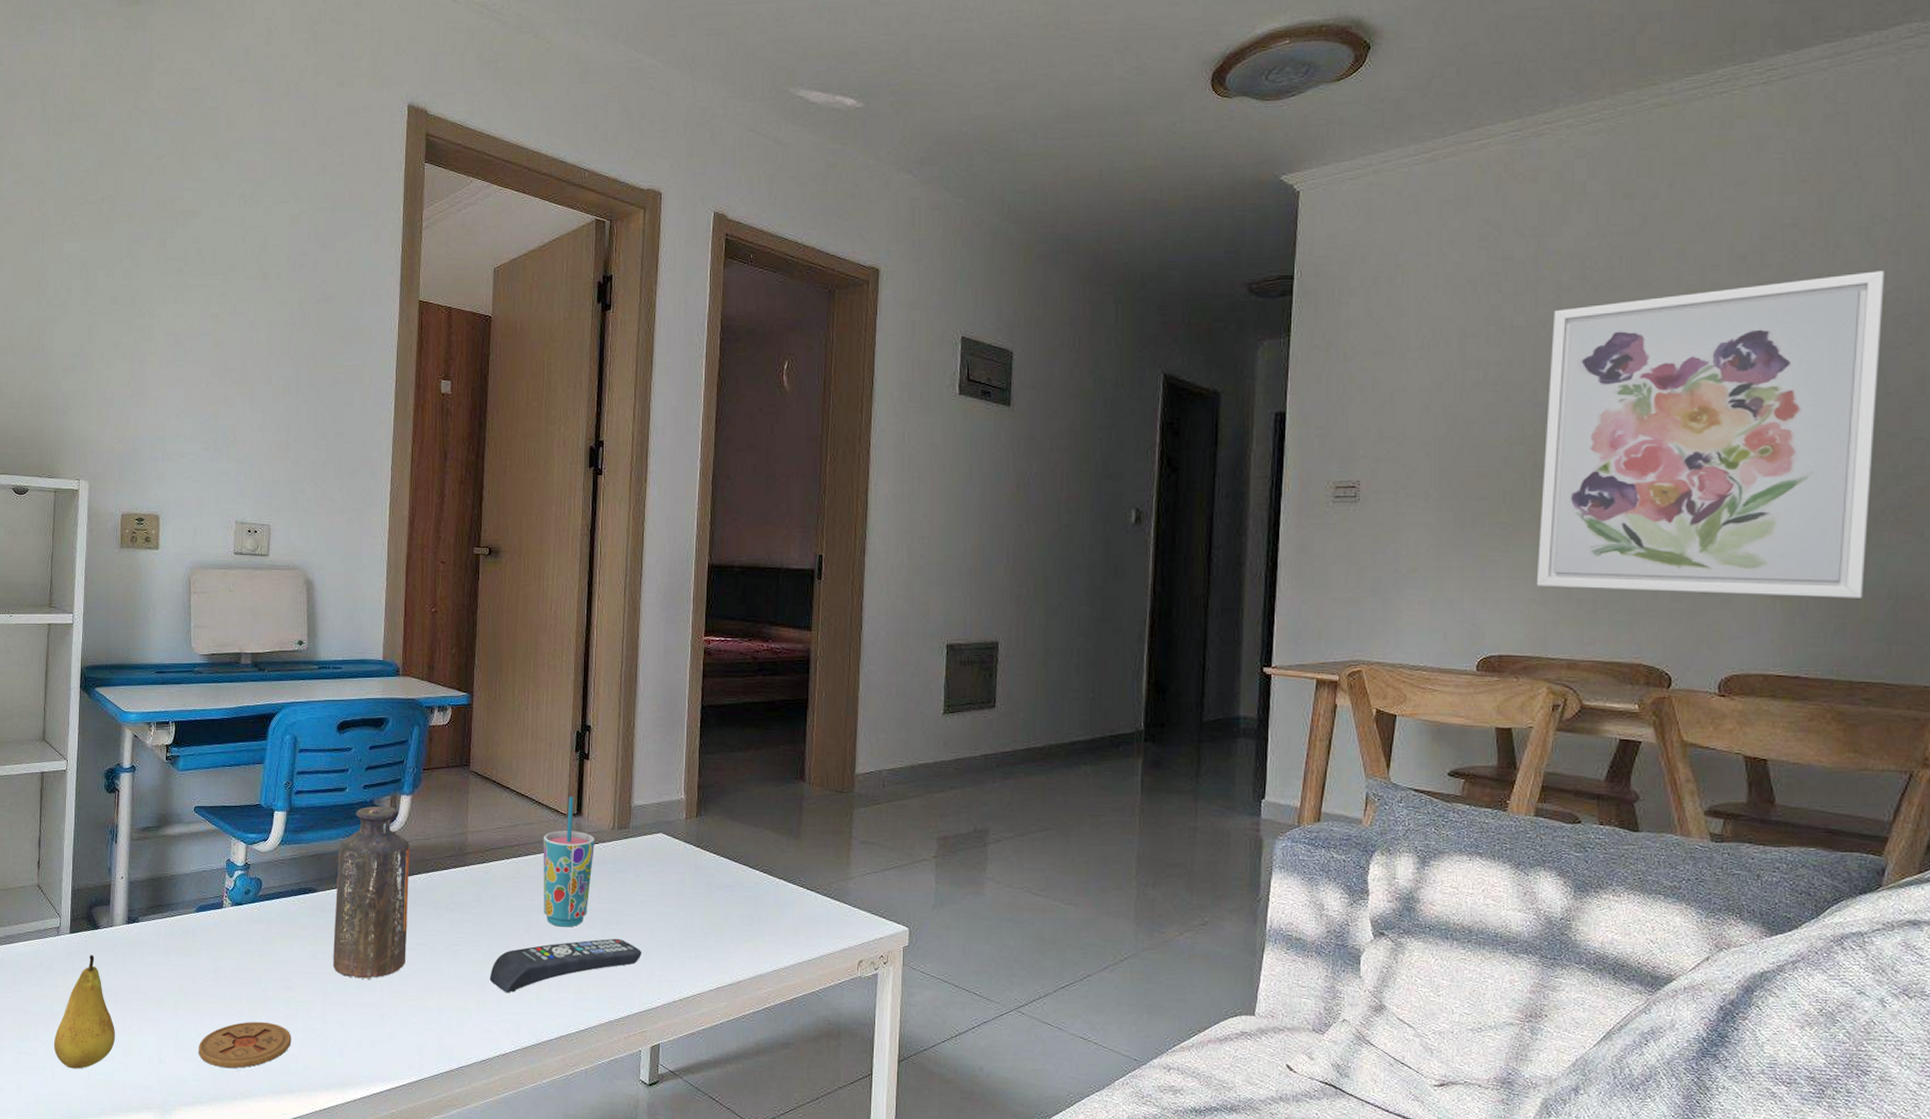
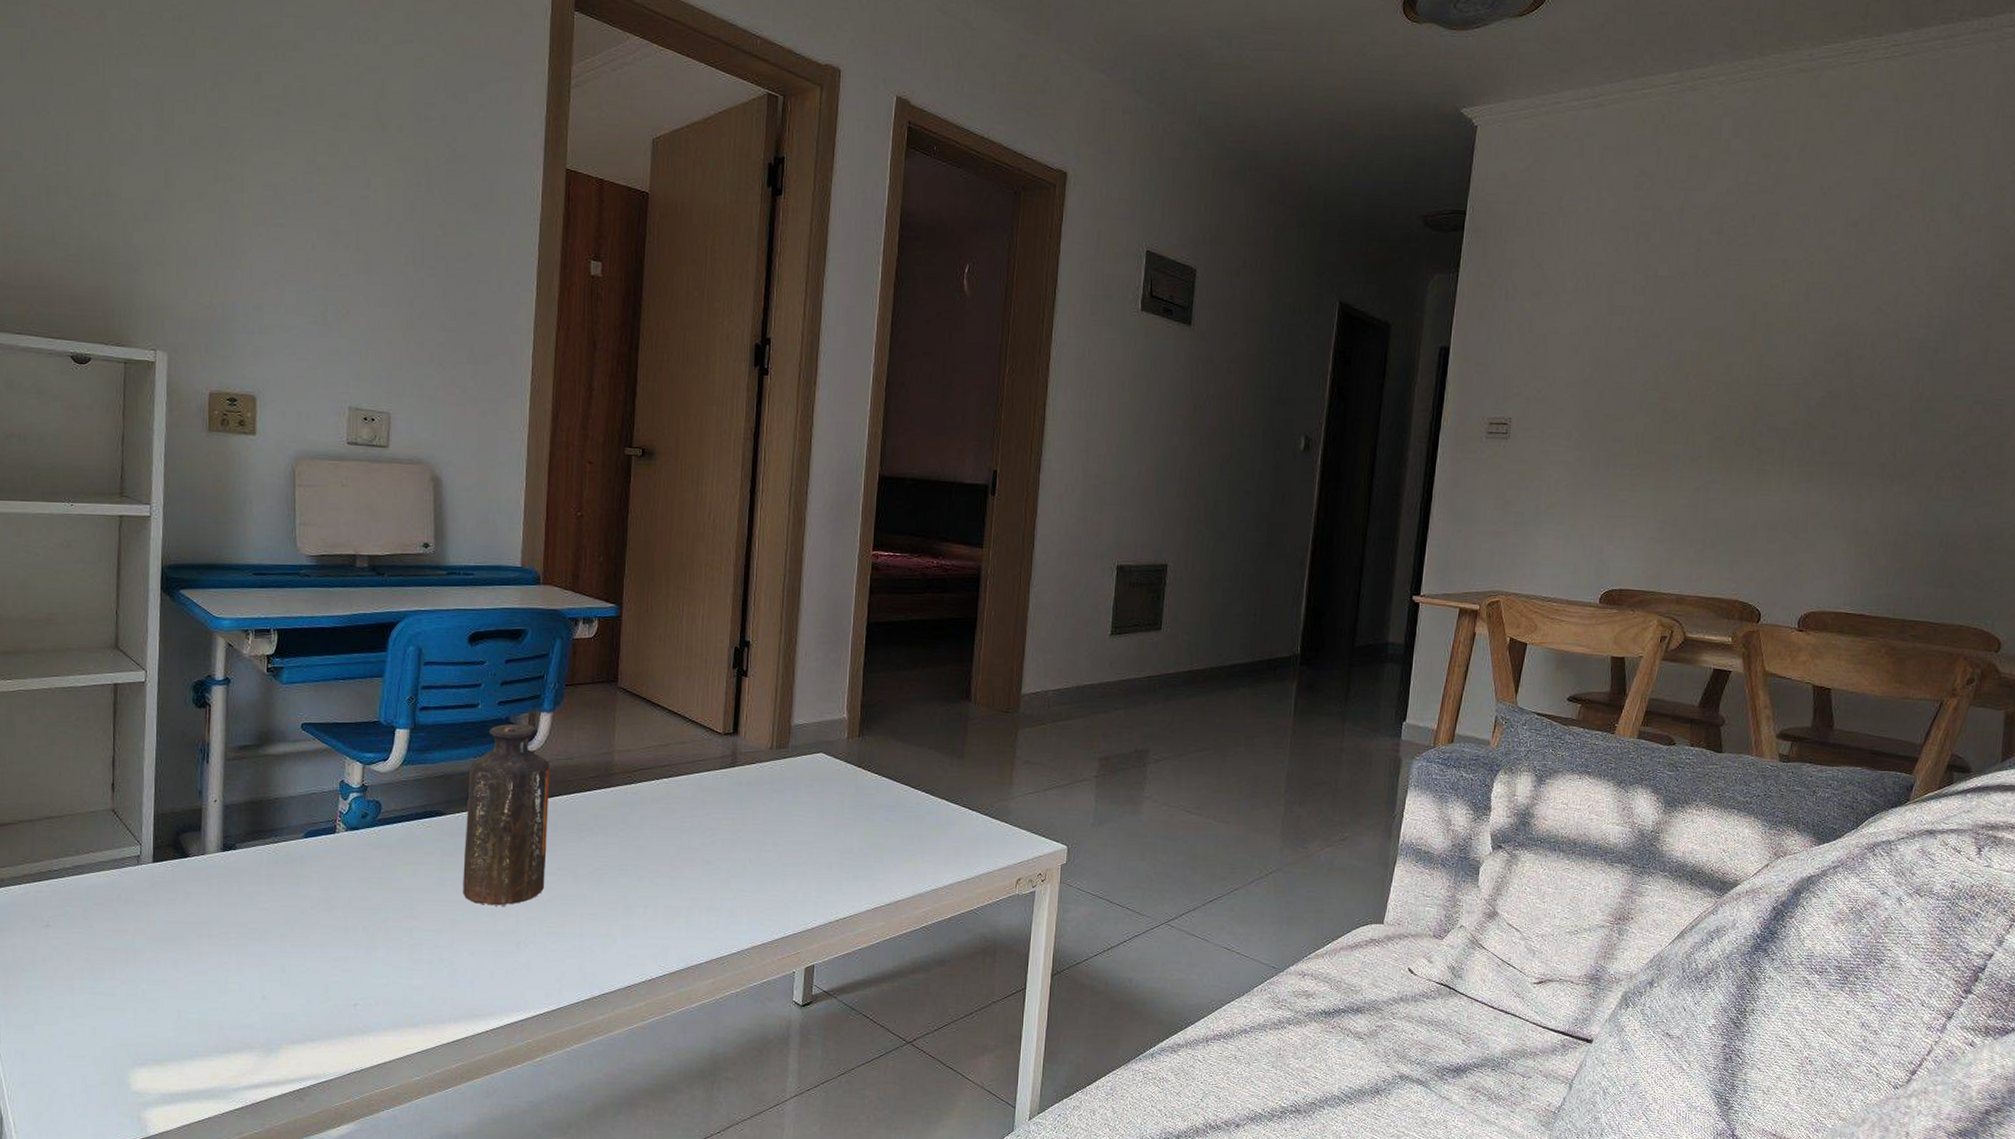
fruit: present [53,954,115,1069] -> none [135,885,209,1009]
coaster: present [198,1021,291,1068] -> none [308,952,415,1002]
remote control: present [489,938,642,993] -> none [636,860,798,917]
cup: present [543,797,594,927] -> none [695,715,751,849]
wall art: present [1536,271,1884,598] -> none [1656,245,1967,546]

